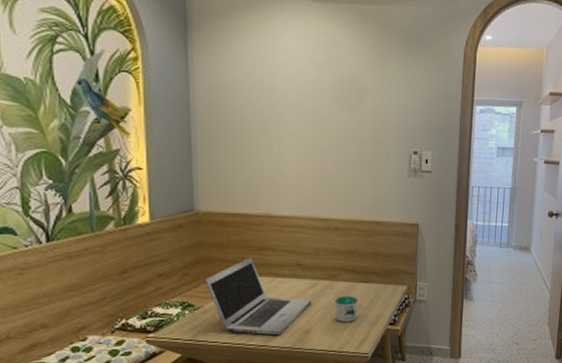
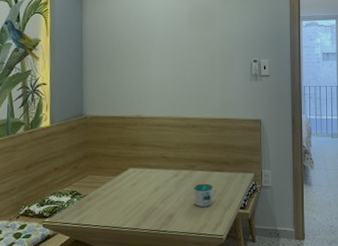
laptop: present [205,256,312,336] -> none [90,151,175,220]

